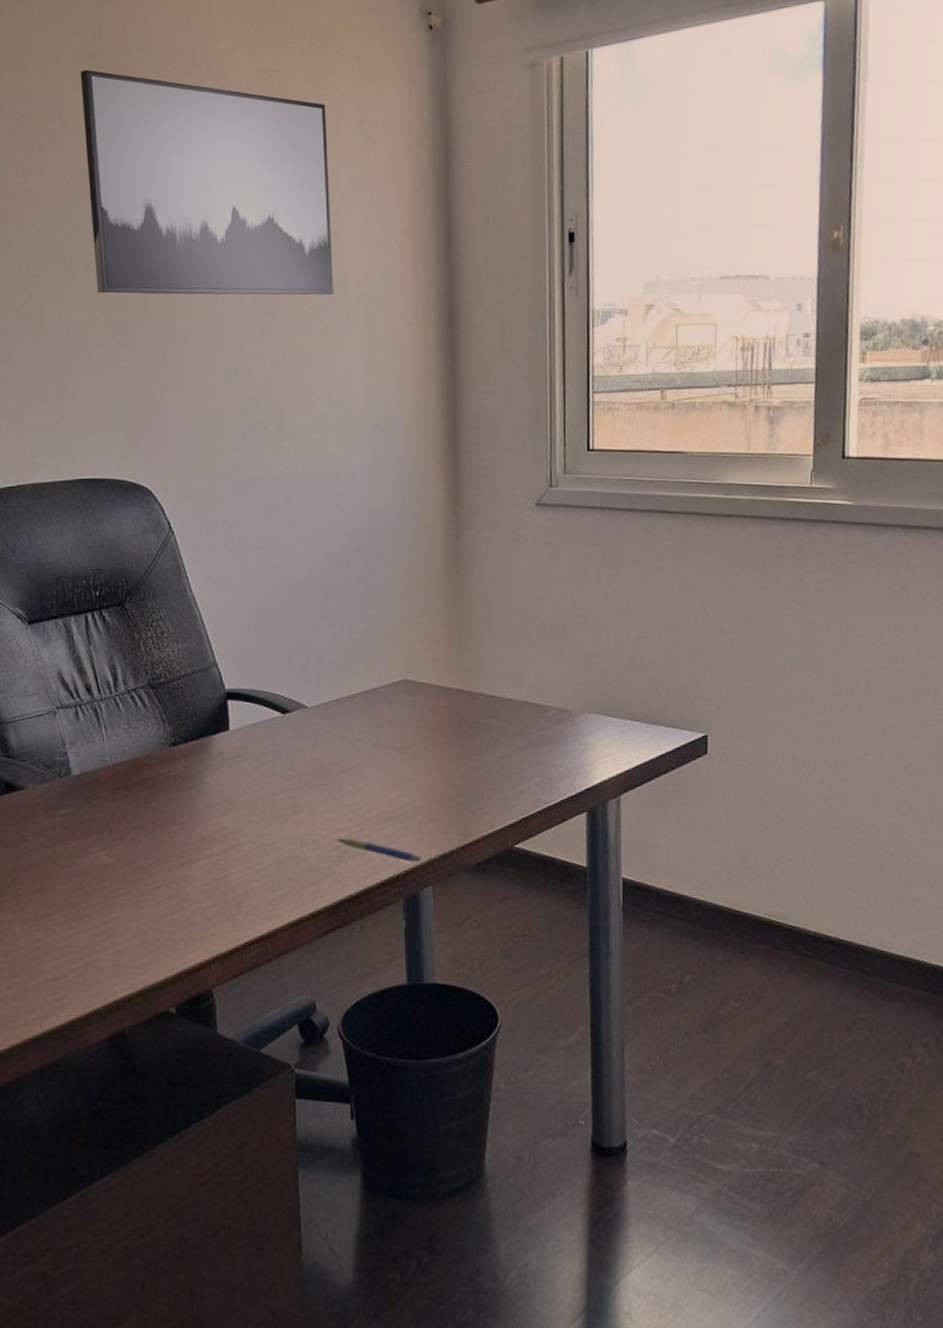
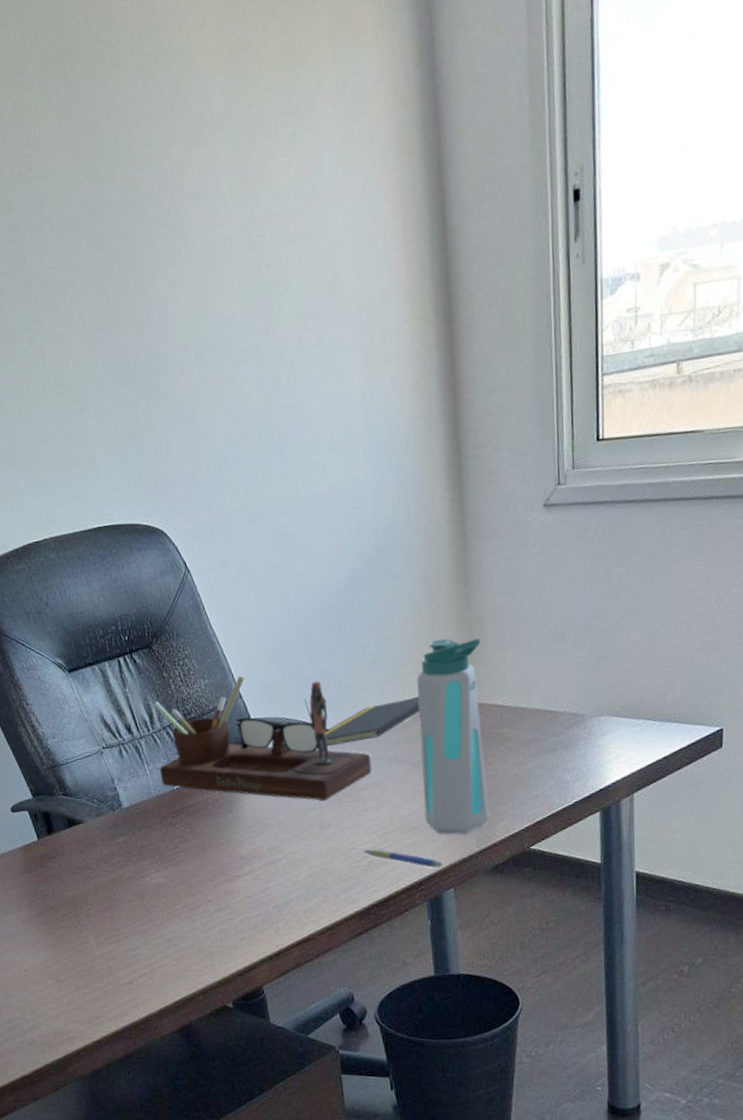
wall art: present [80,69,334,295] -> none [48,75,325,332]
desk organizer: none [119,642,351,781] -> present [153,675,372,801]
notepad: none [299,680,406,725] -> present [320,697,421,747]
water bottle: none [403,623,472,827] -> present [417,638,489,835]

